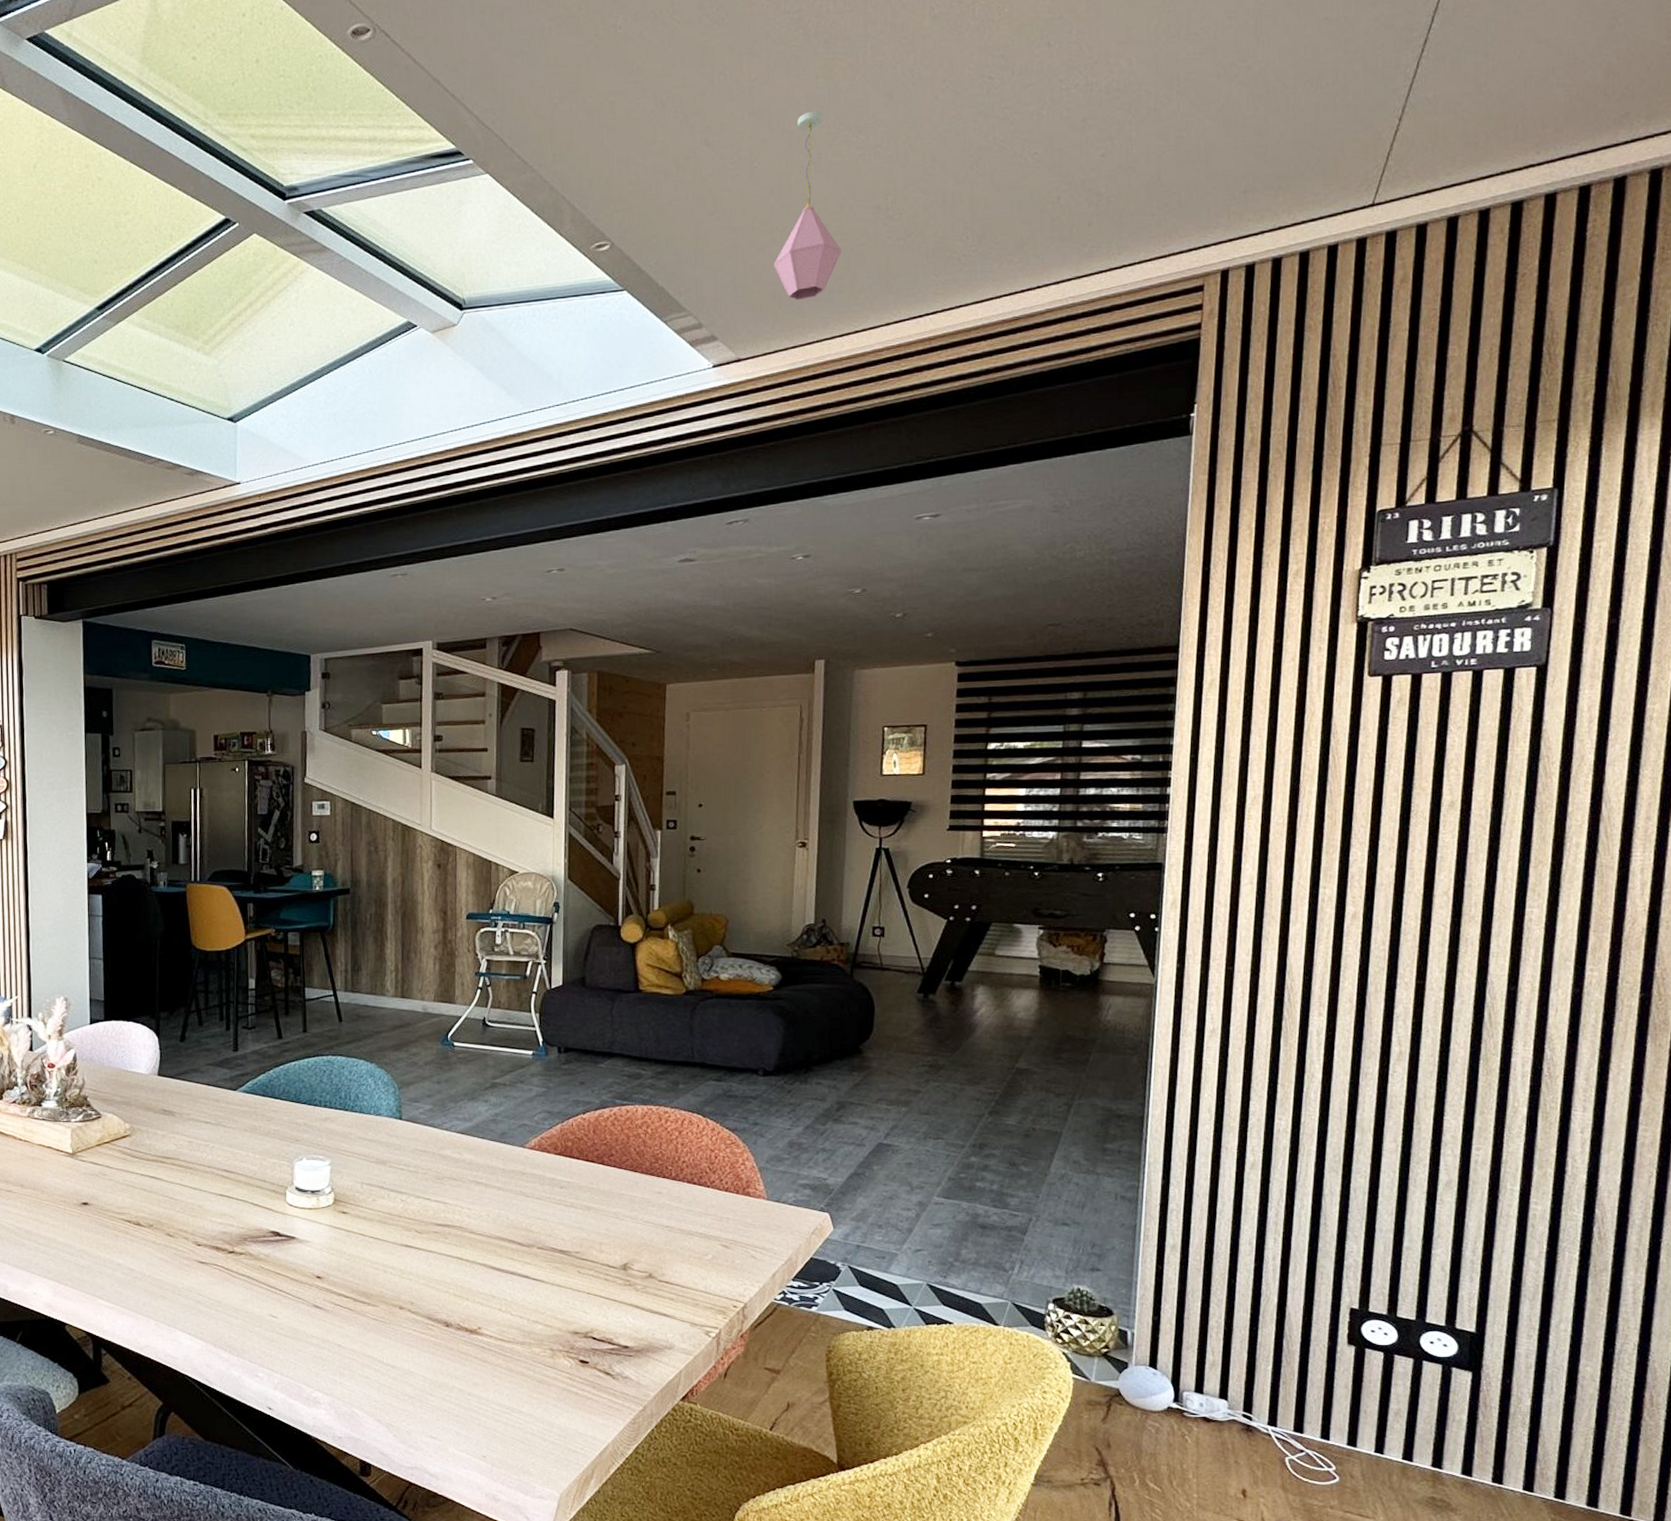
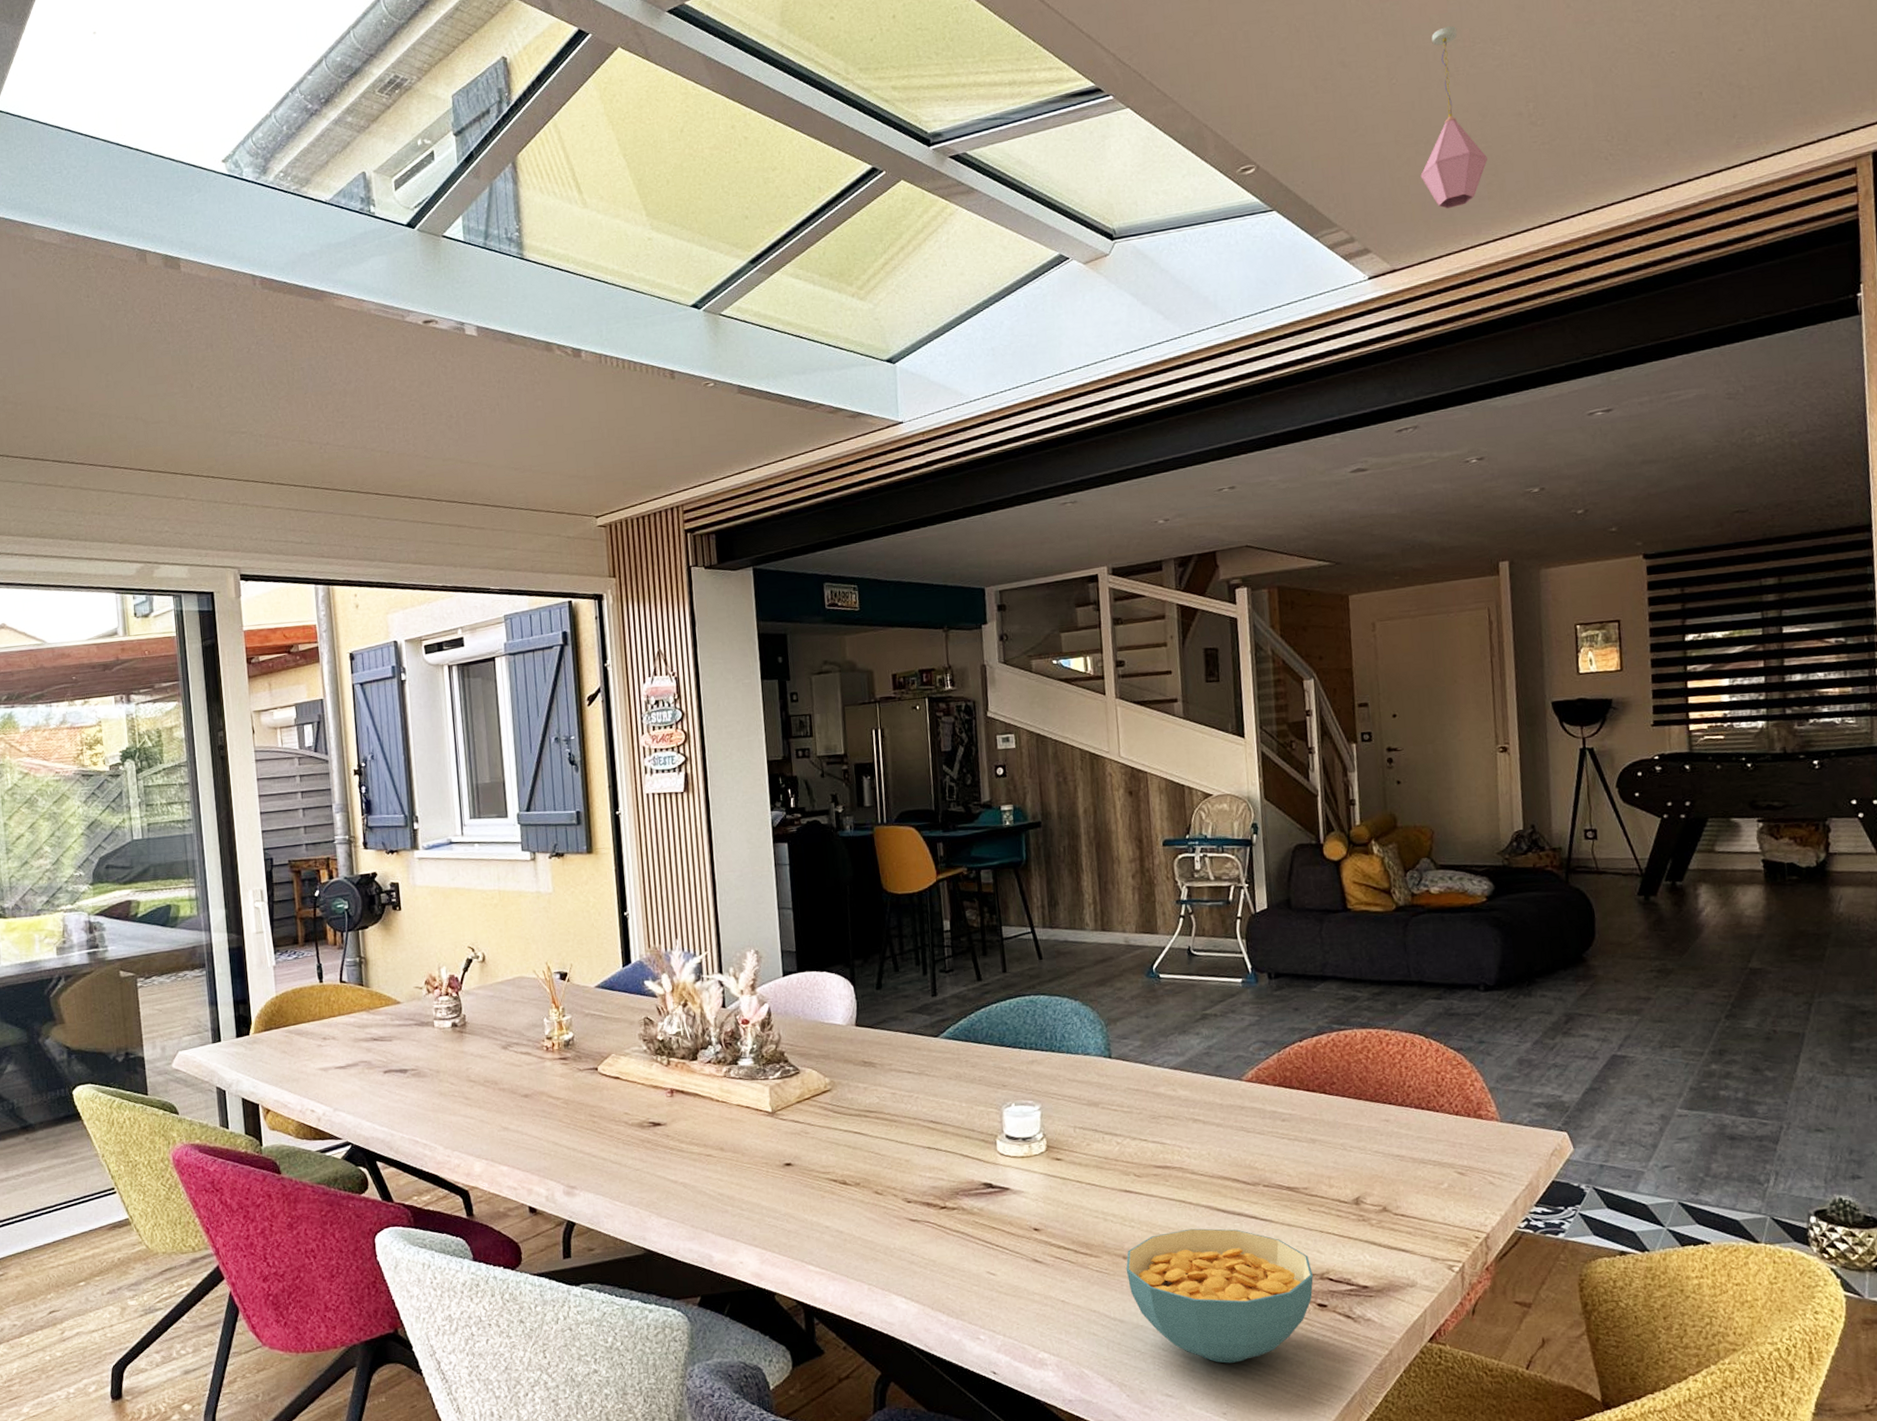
cereal bowl: none [401,1284,578,1411] -> present [1126,1228,1313,1364]

